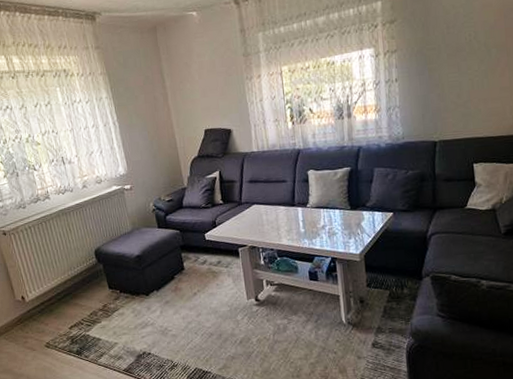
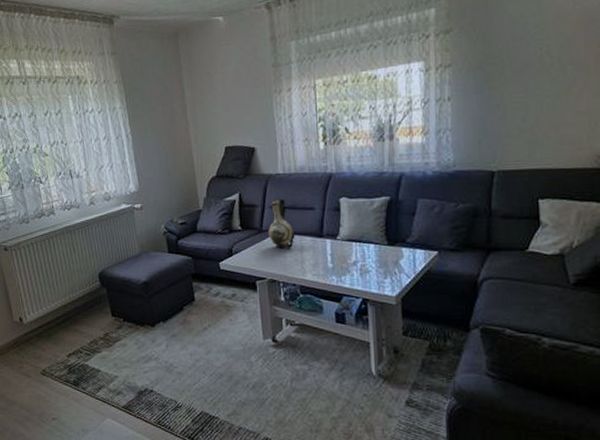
decorative vase: none [246,174,271,219] -> present [268,198,295,250]

